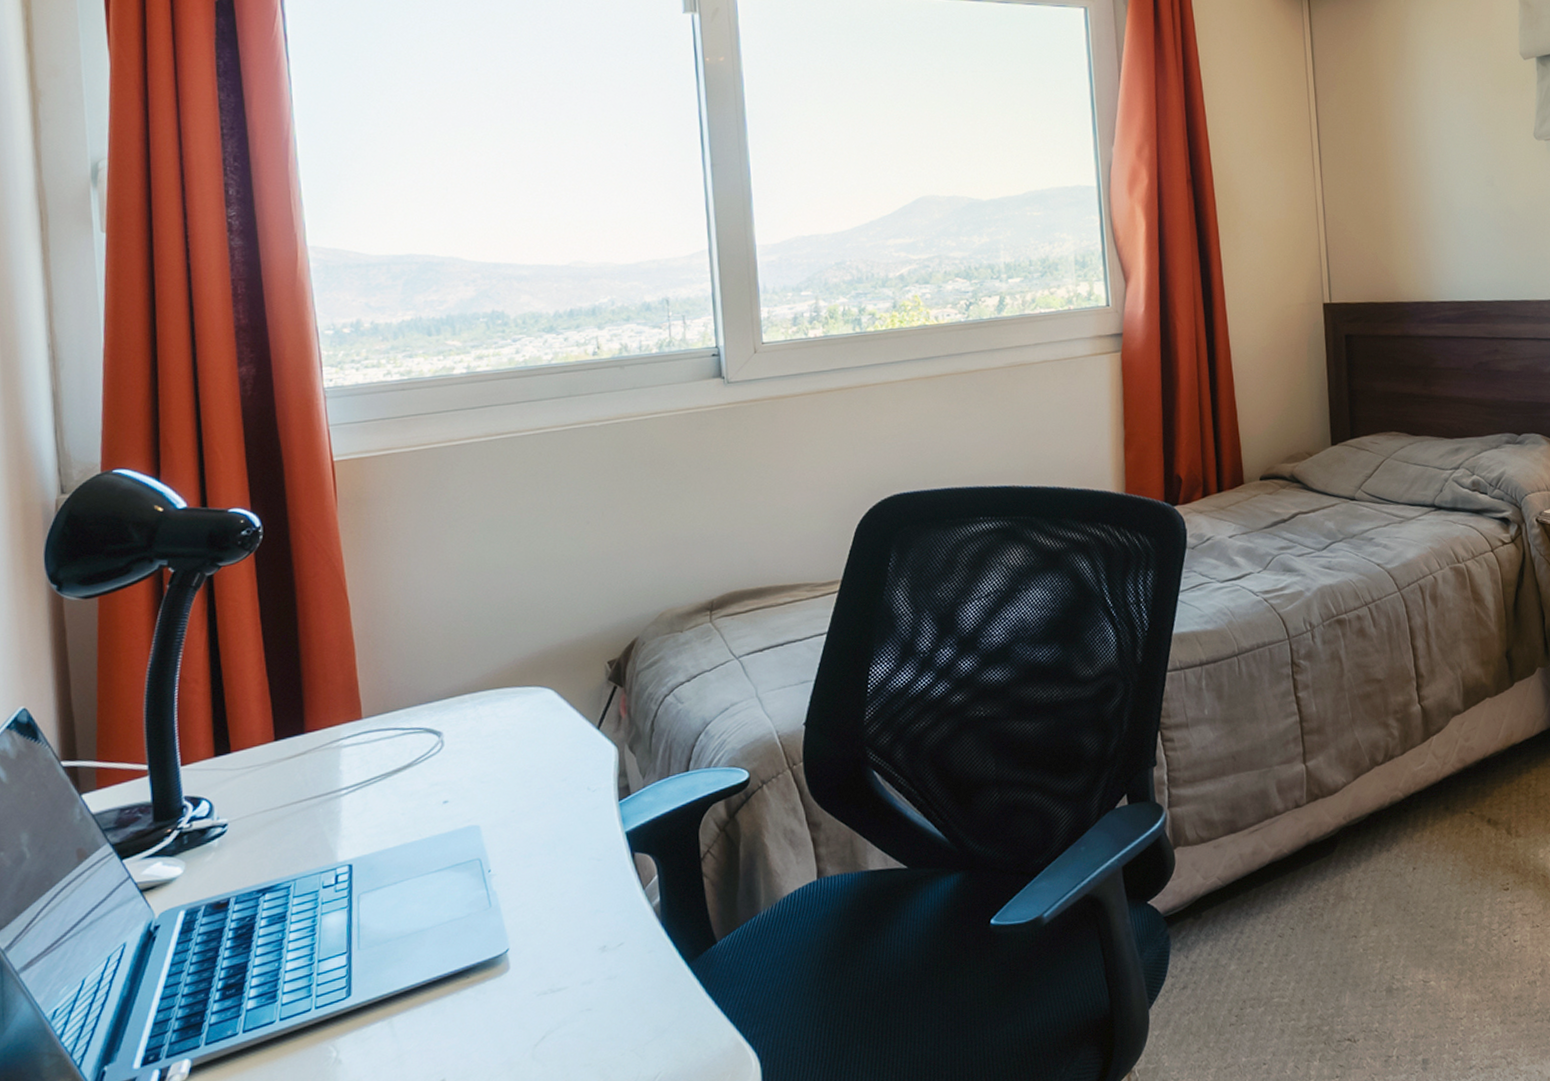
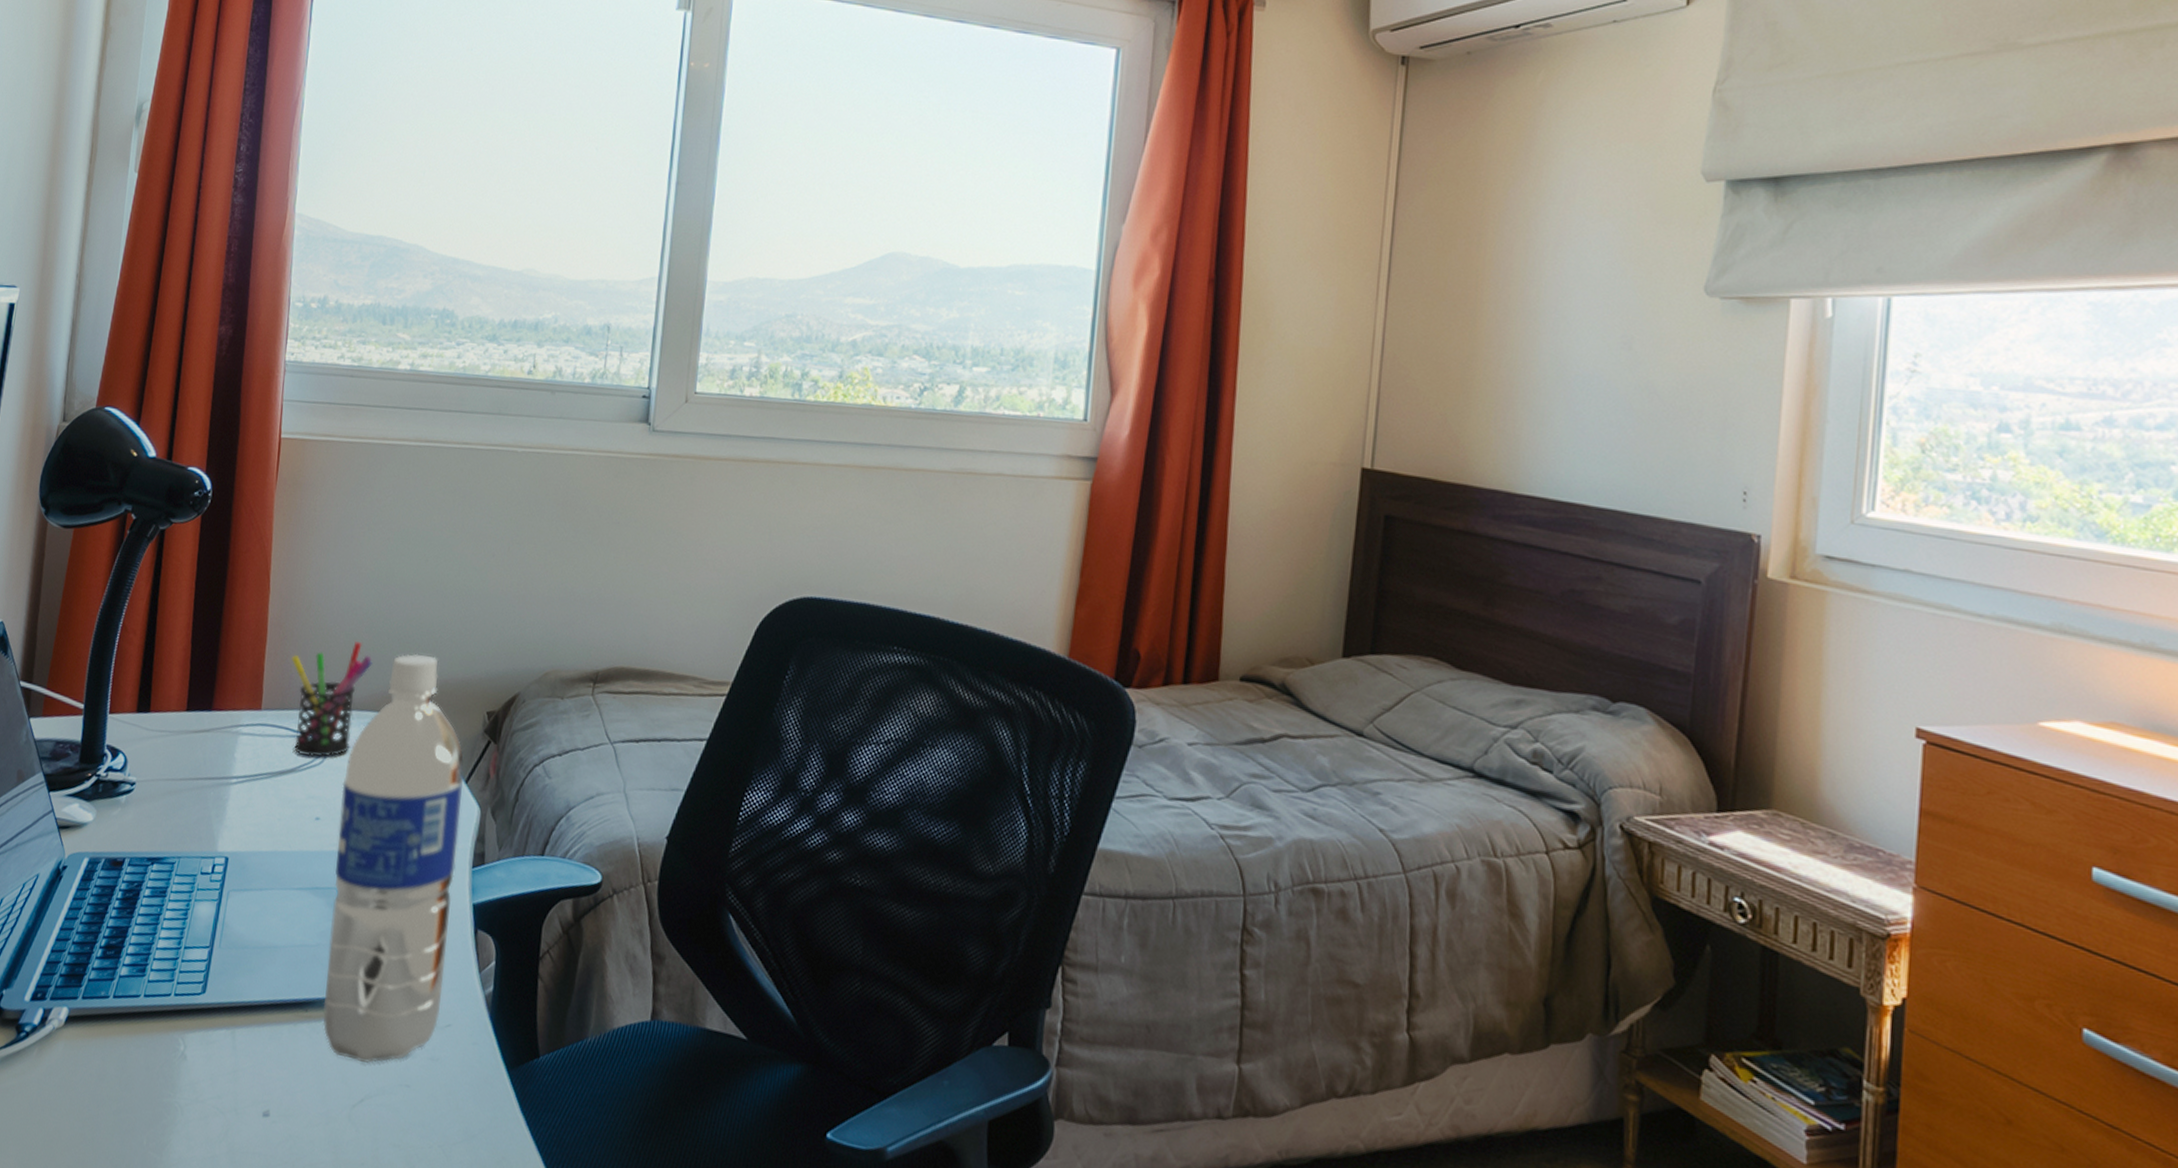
pen holder: none [387,631,478,749] -> present [291,641,373,758]
water bottle: none [467,626,610,1007] -> present [323,653,464,1063]

